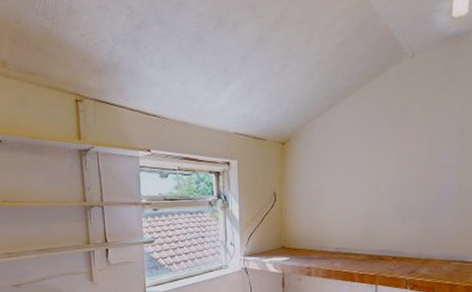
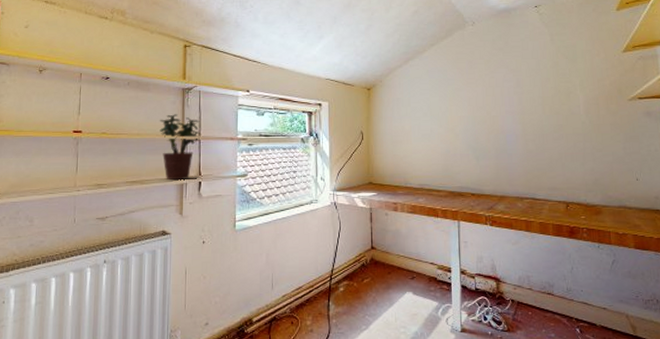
potted plant: none [59,179,105,247] -> present [160,114,202,180]

